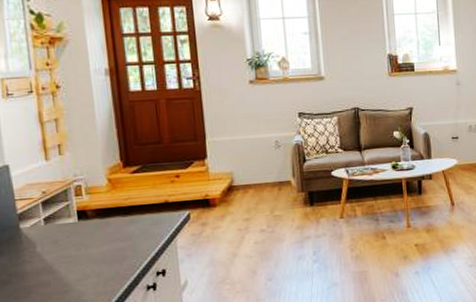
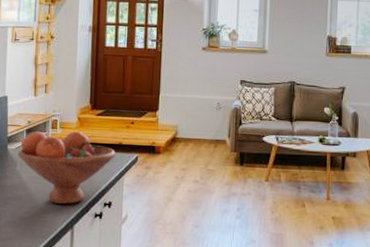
fruit bowl: none [35,195,162,283] -> present [18,131,116,204]

